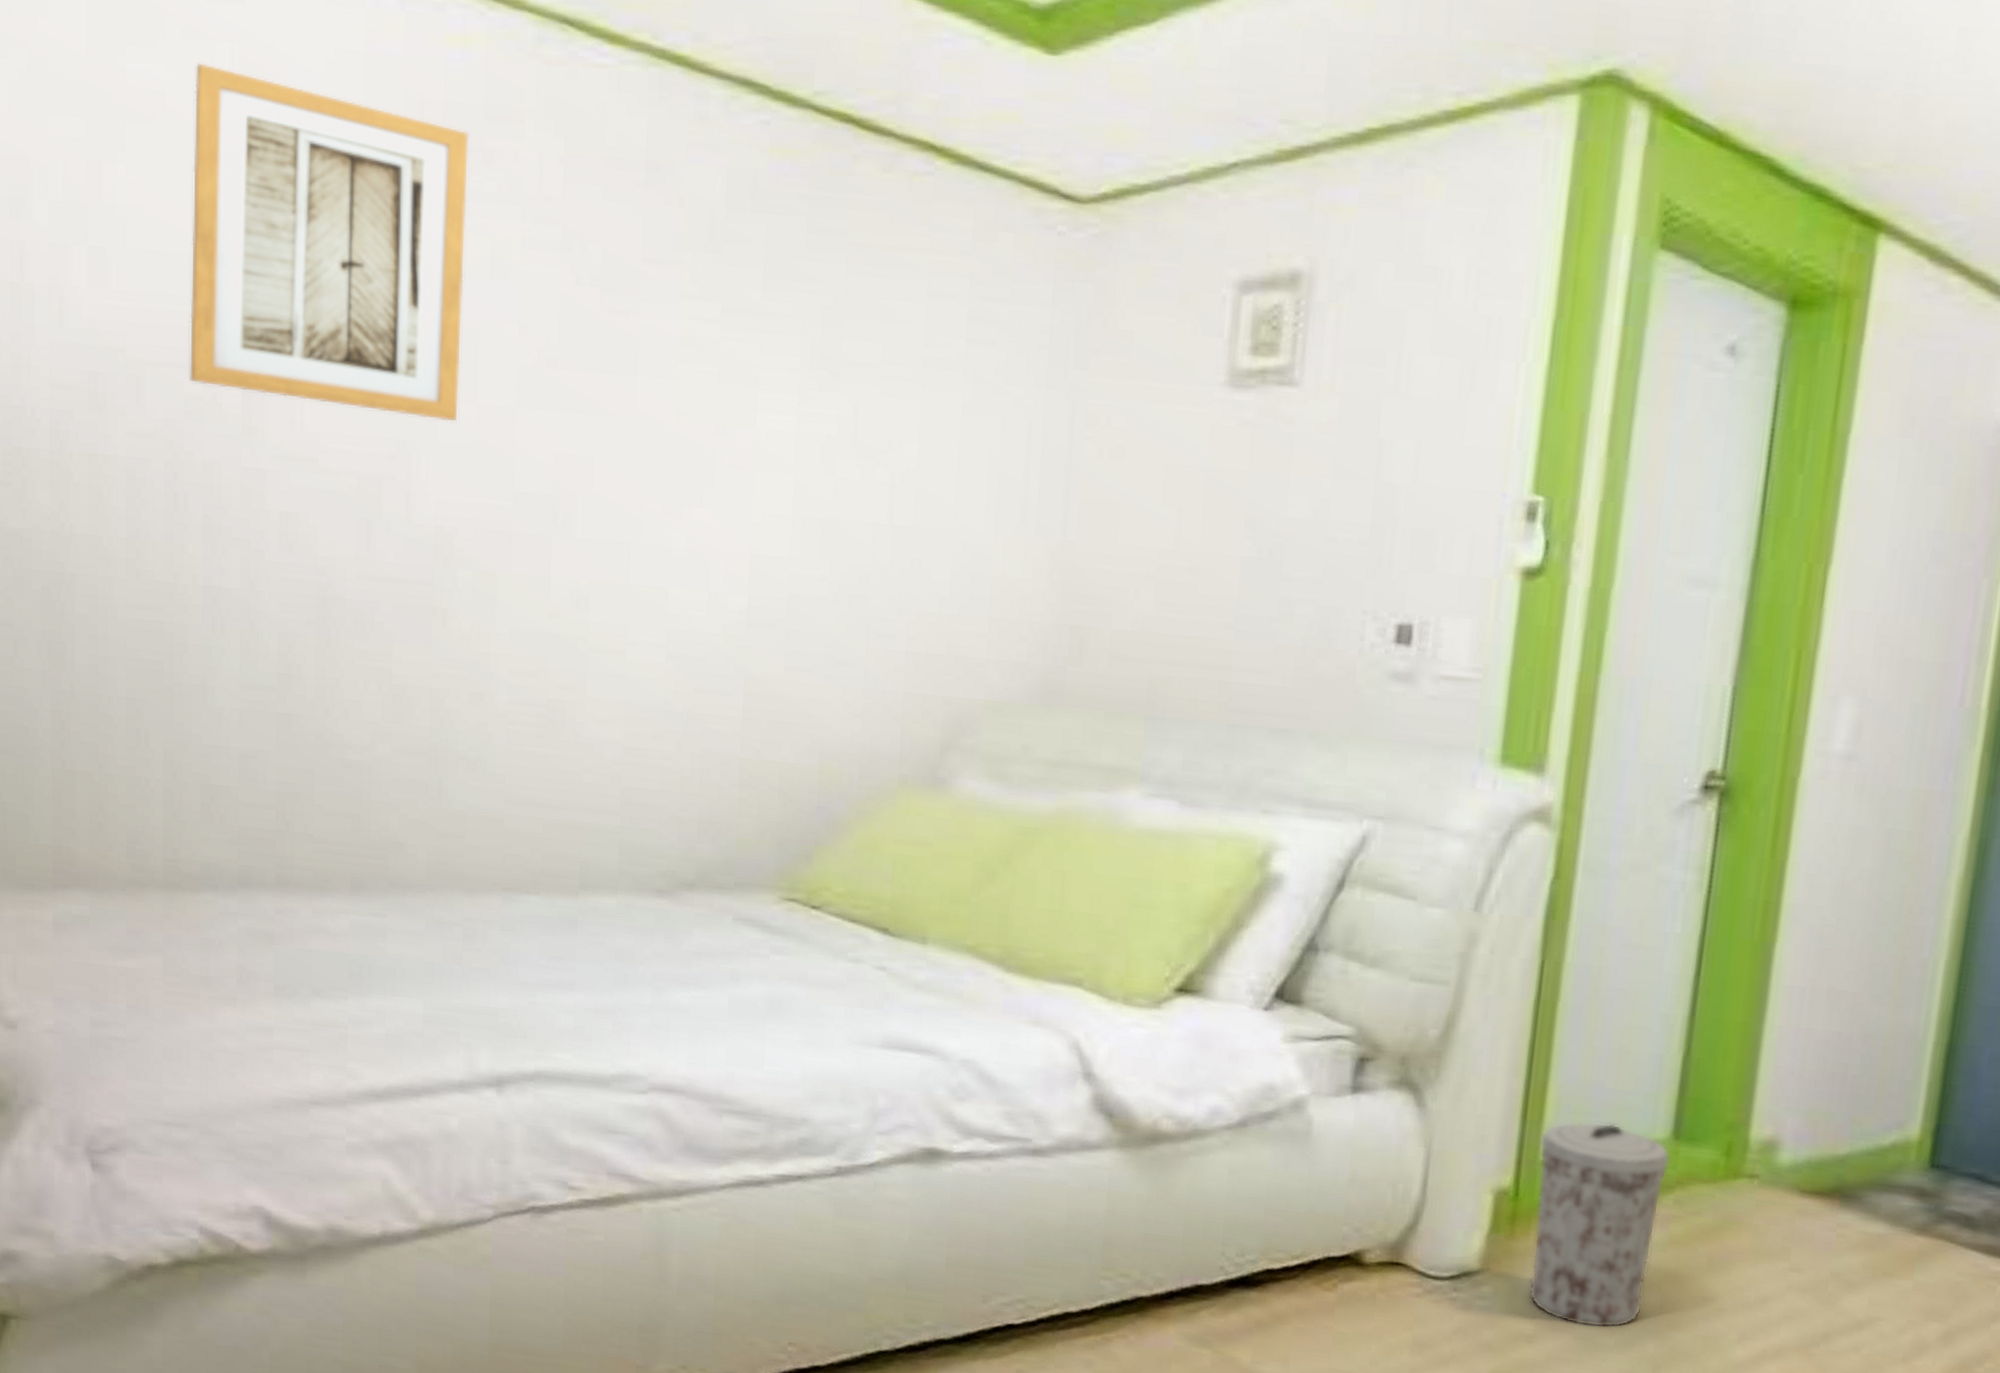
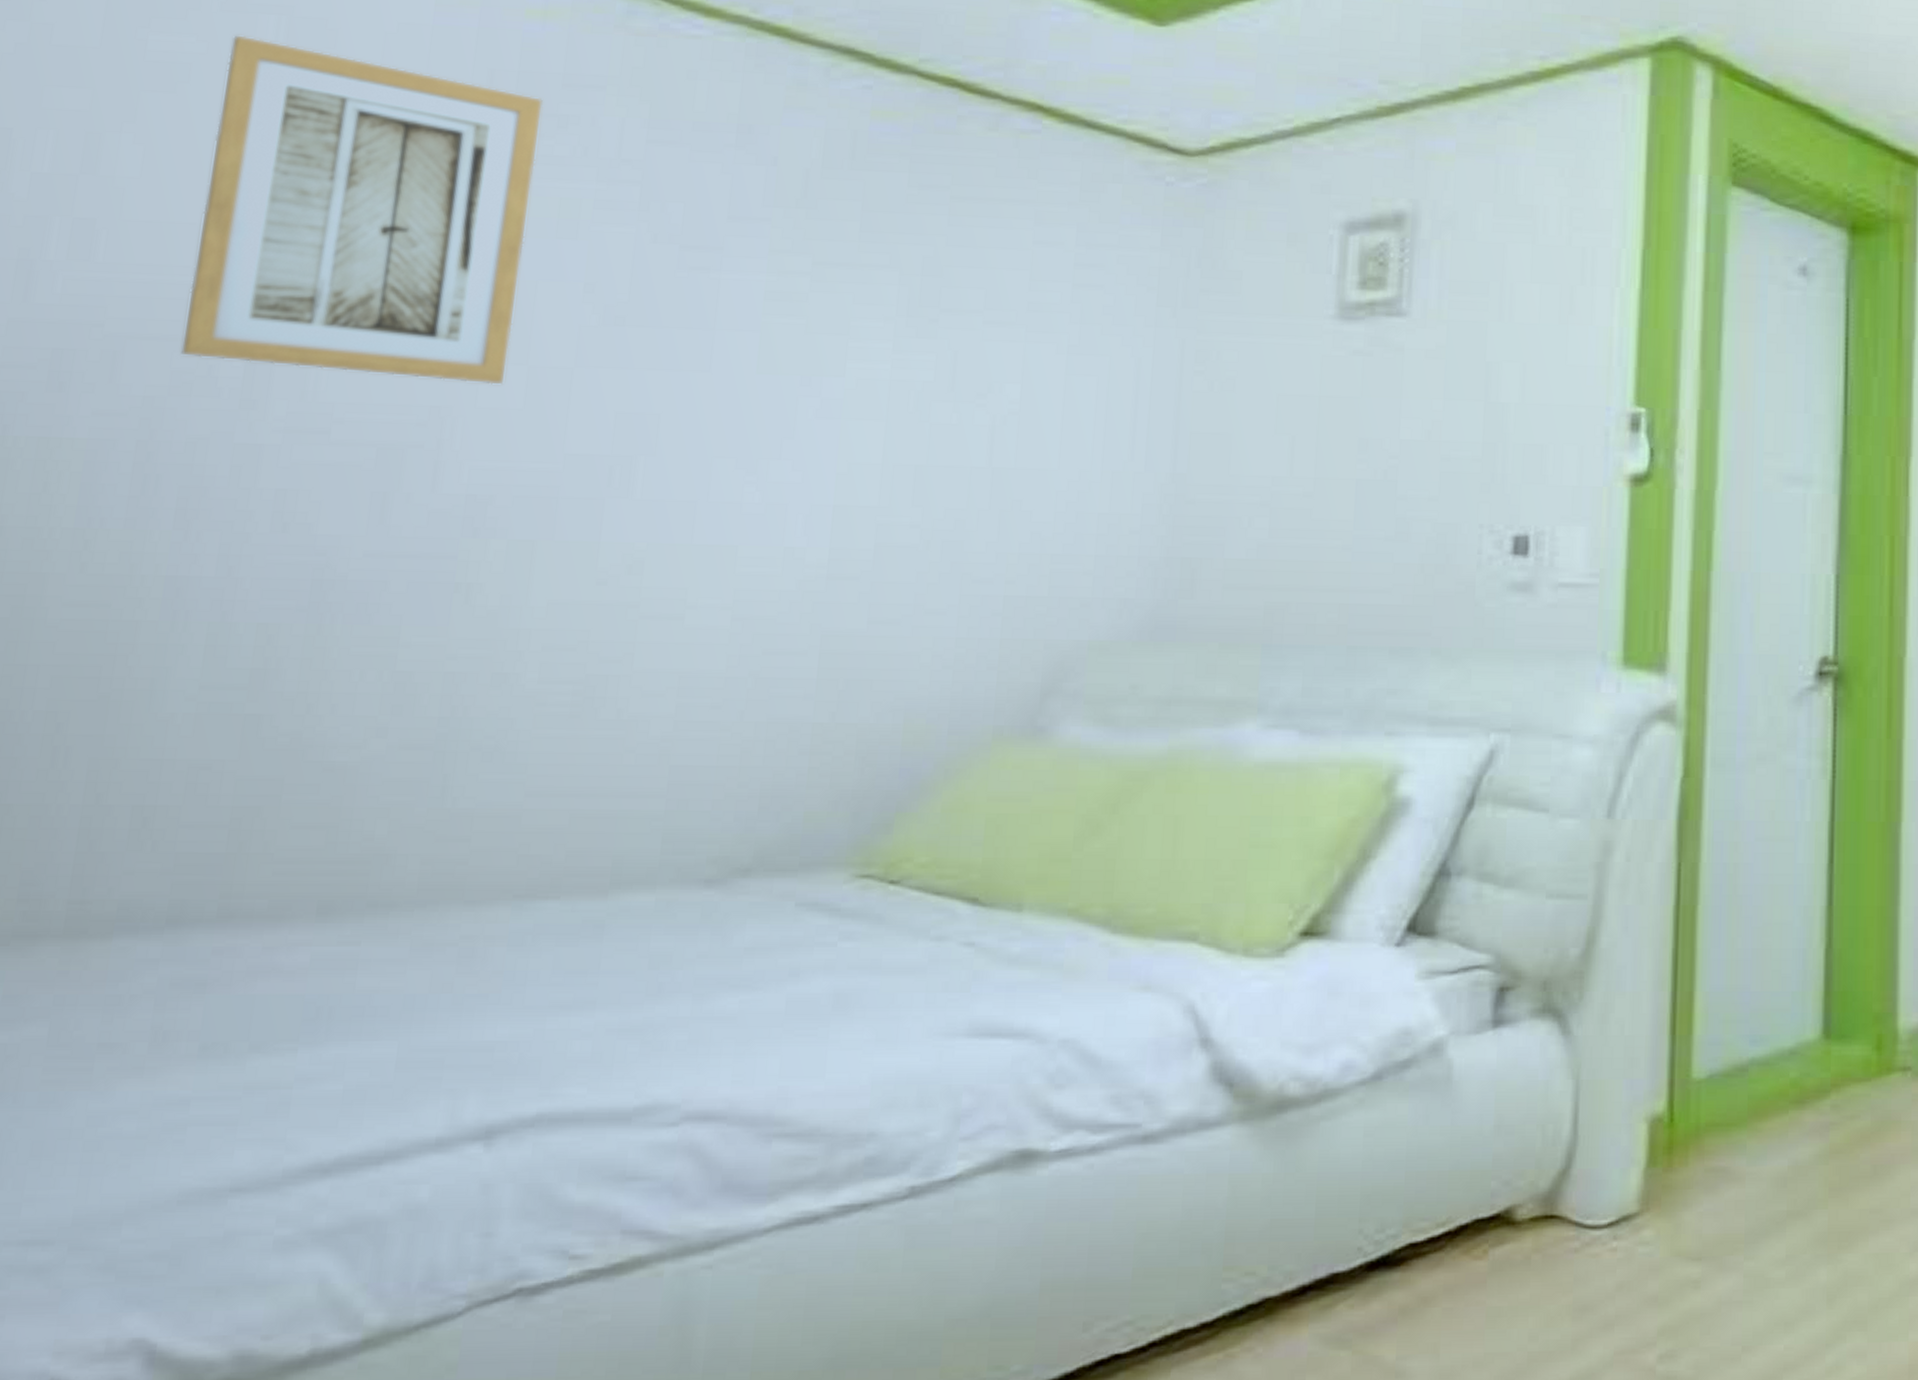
trash can: present [1528,1122,1671,1329] -> none [1690,1029,1823,1261]

